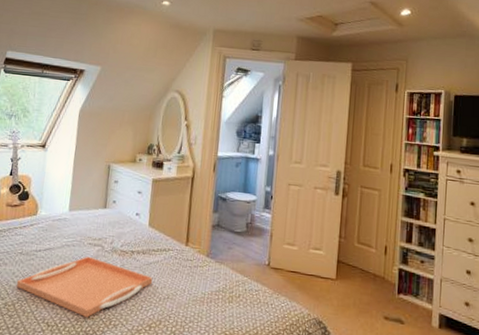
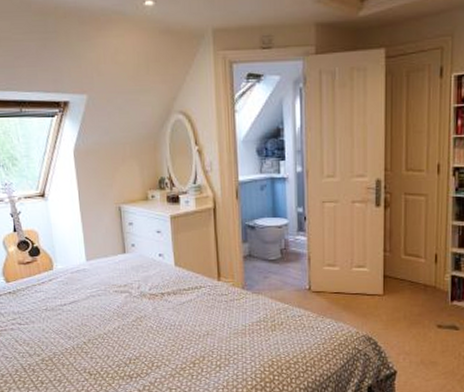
serving tray: present [16,256,153,318] -> none [48,304,189,363]

